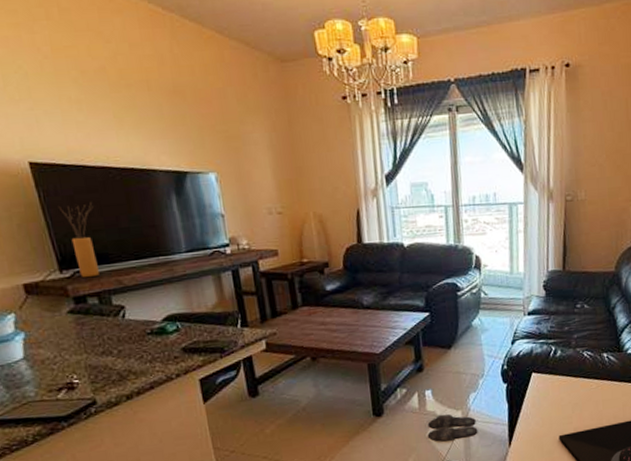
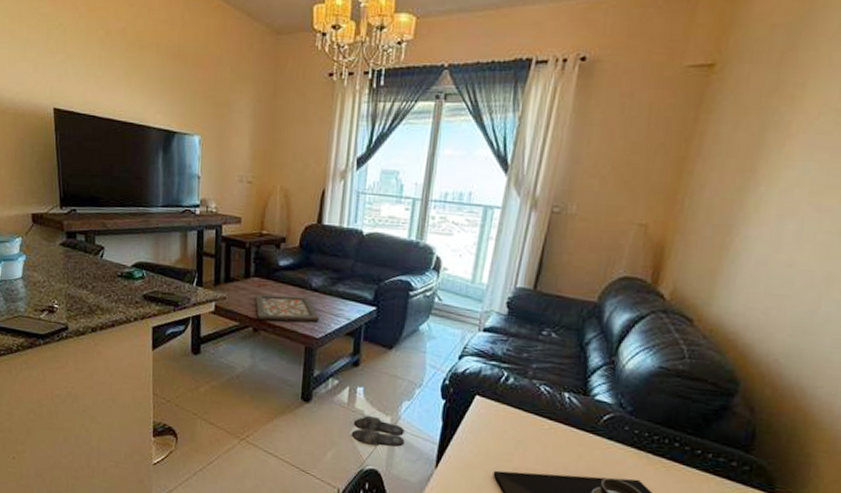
vase: present [58,201,99,279] -> none [69,149,96,217]
decorative tray: none [307,315,377,348] -> present [254,294,319,322]

